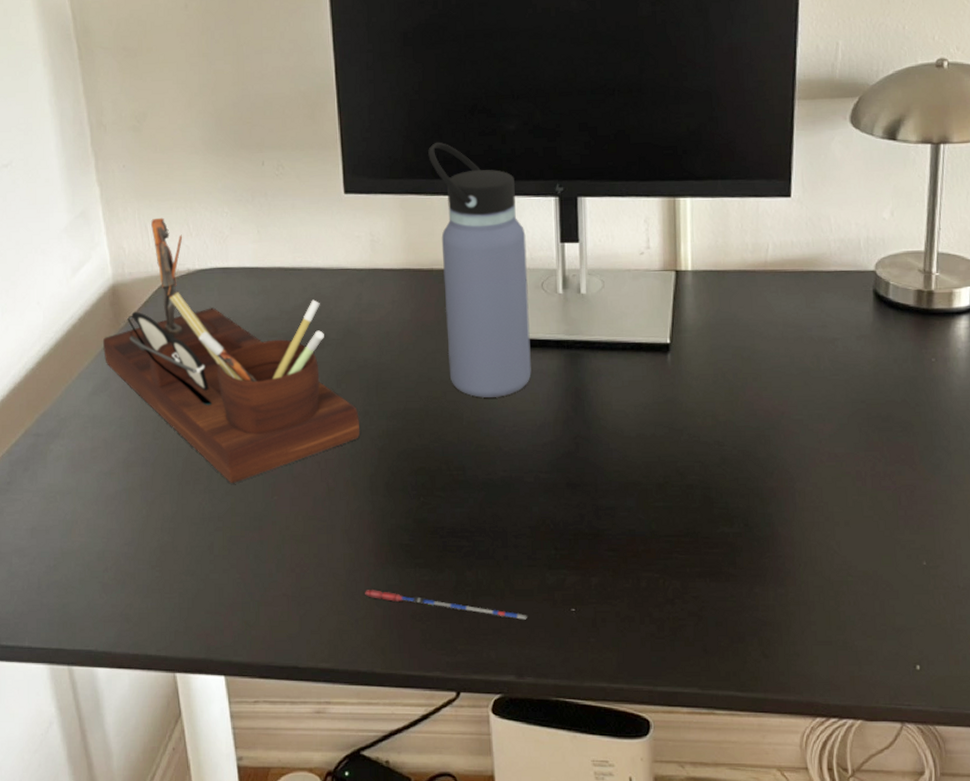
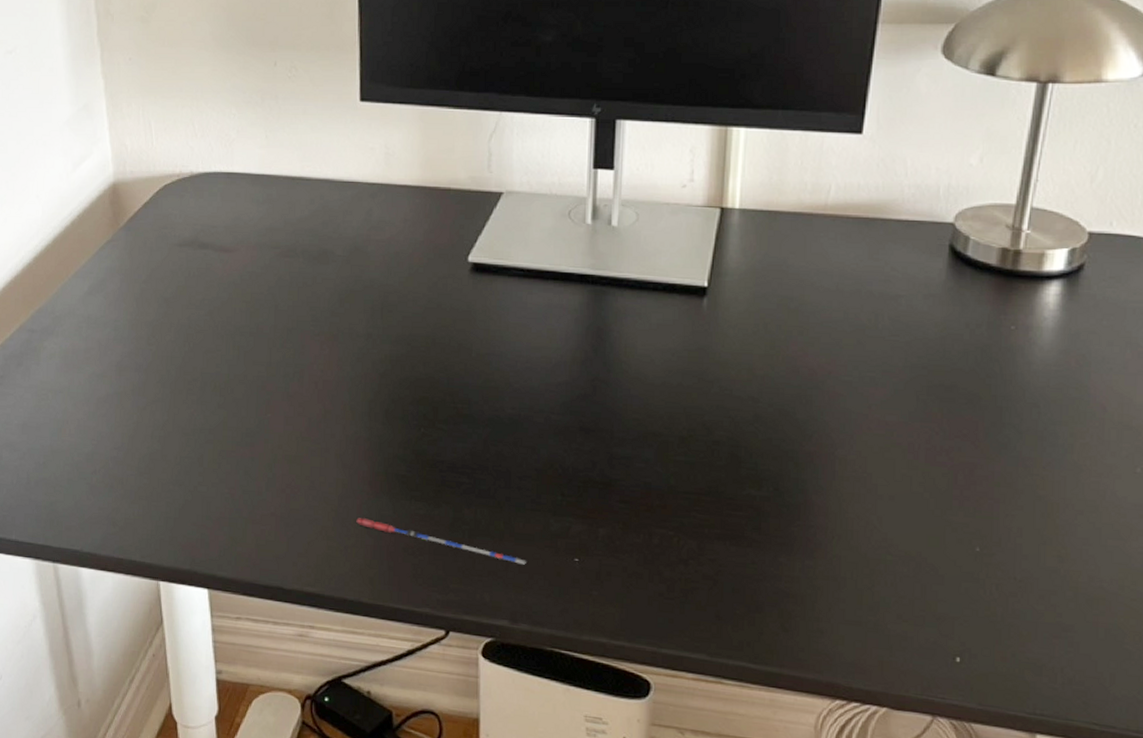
desk organizer: present [102,217,360,484] -> none [100,115,361,397]
water bottle: present [428,142,531,398] -> none [454,50,555,330]

